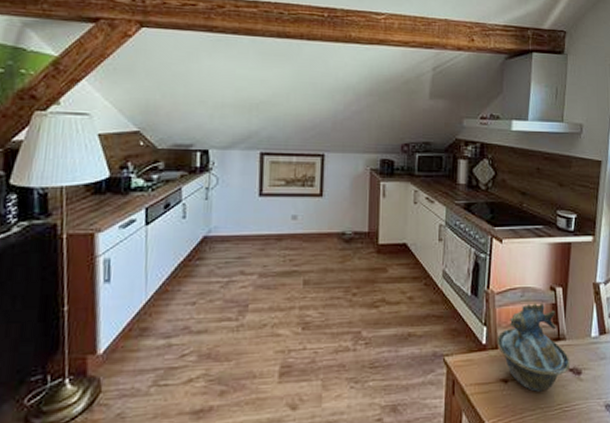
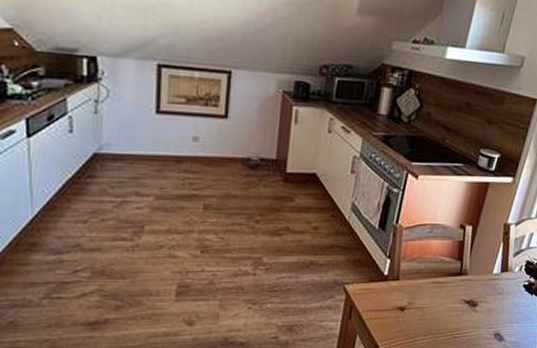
ceramic bowl: present [497,302,571,392] -> none [398,239,469,320]

